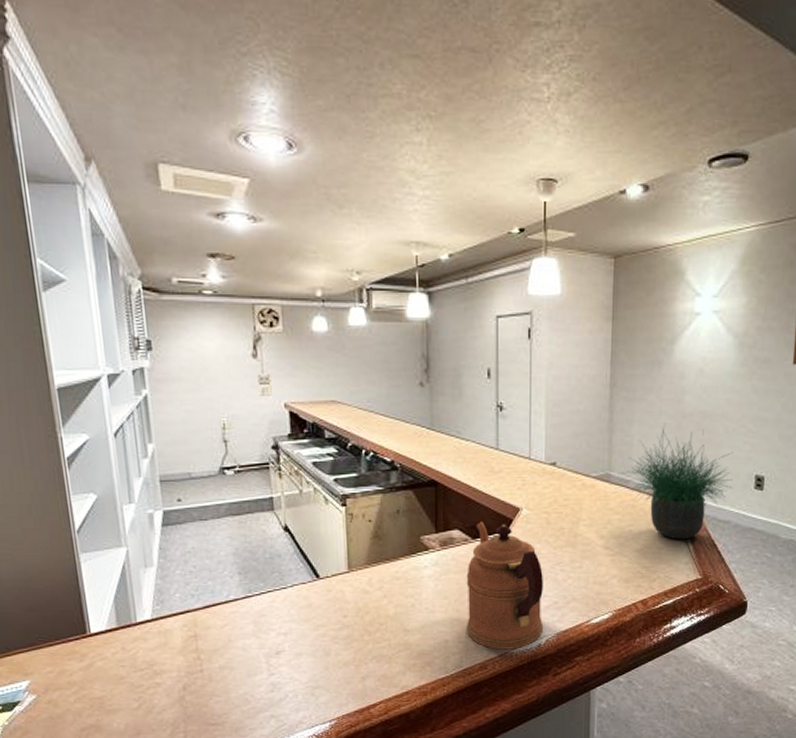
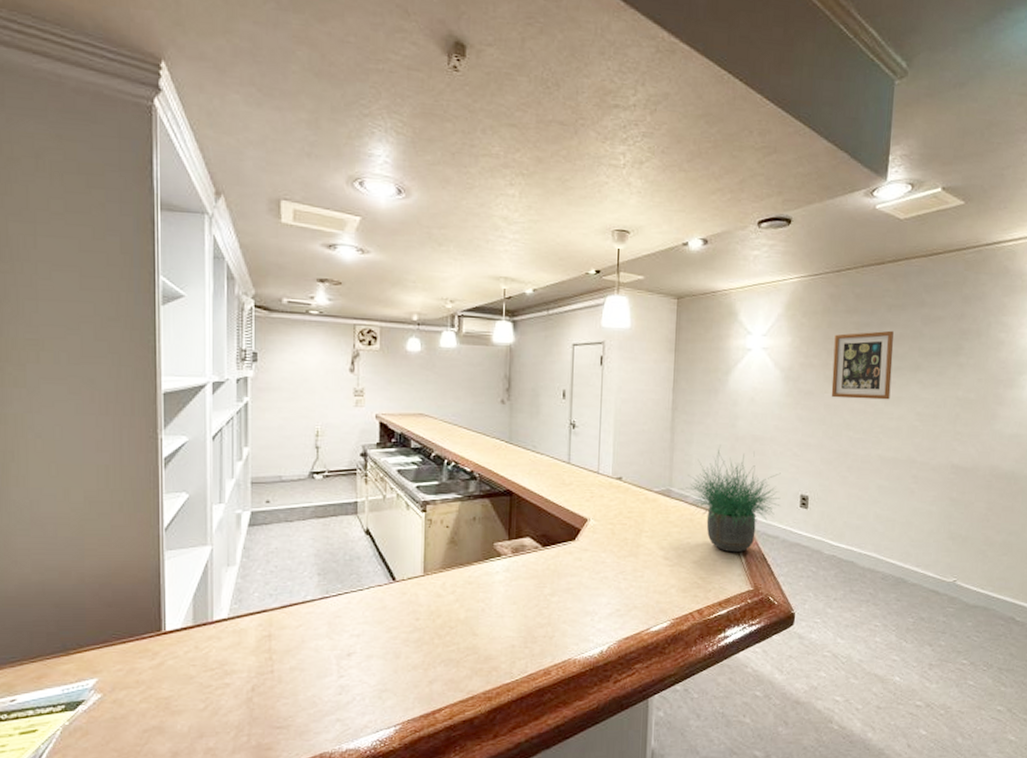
coffeepot: present [466,521,544,650] -> none [533,530,607,656]

